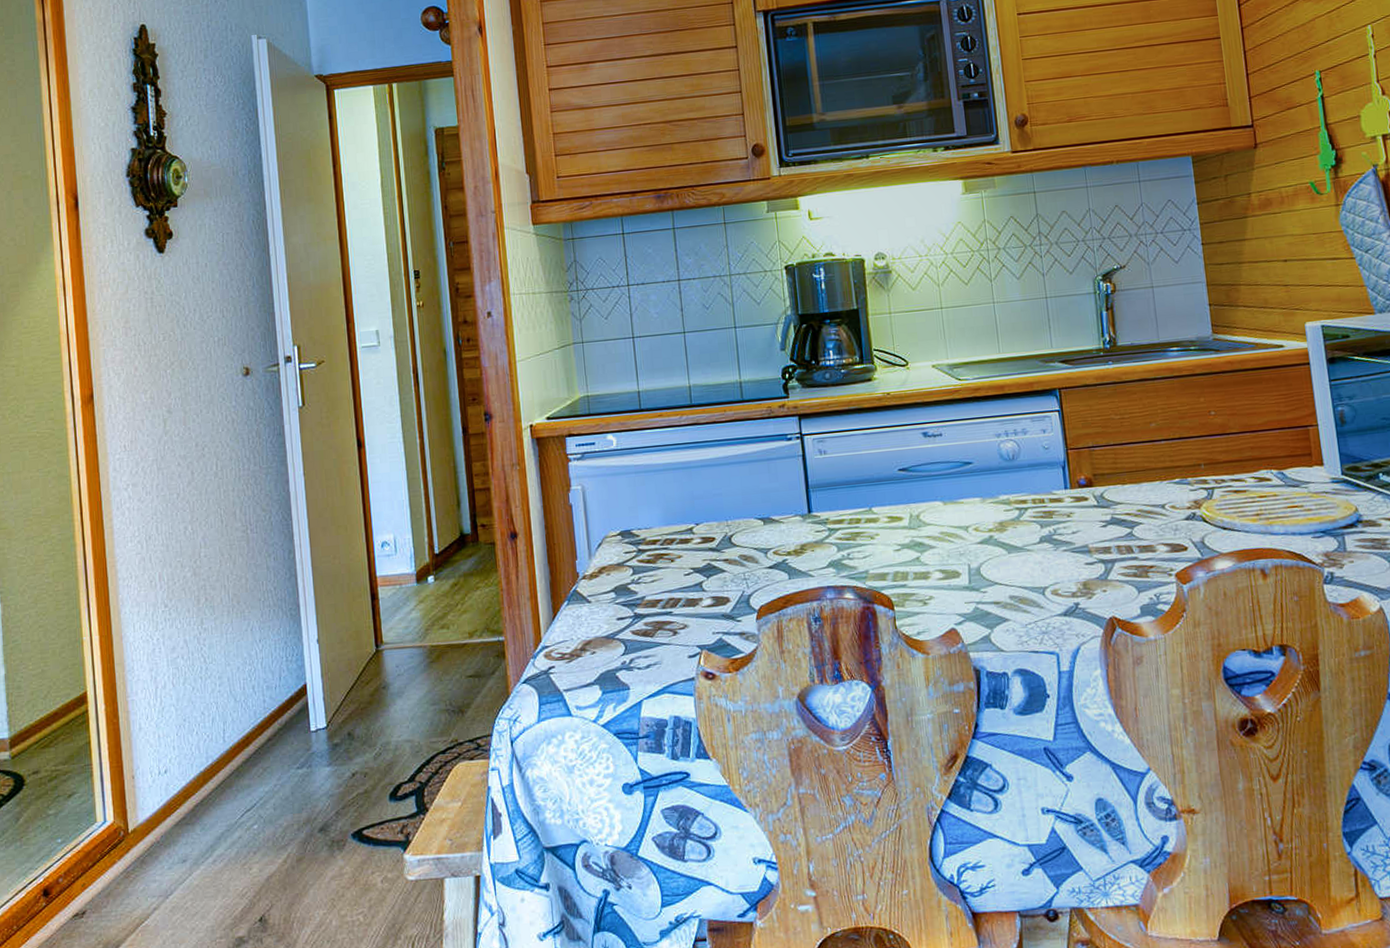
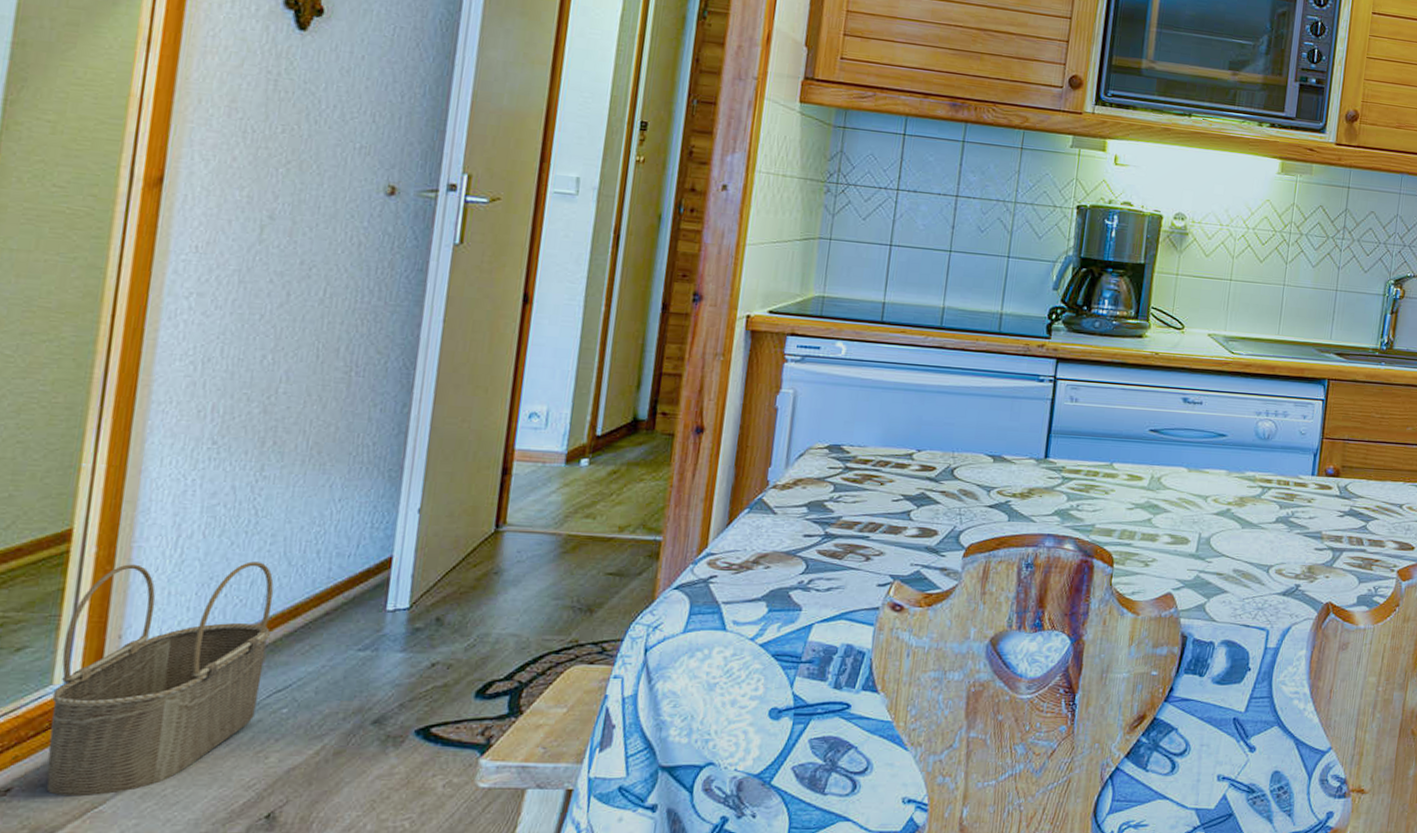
wicker basket: none [97,701,235,915] -> present [46,561,274,797]

